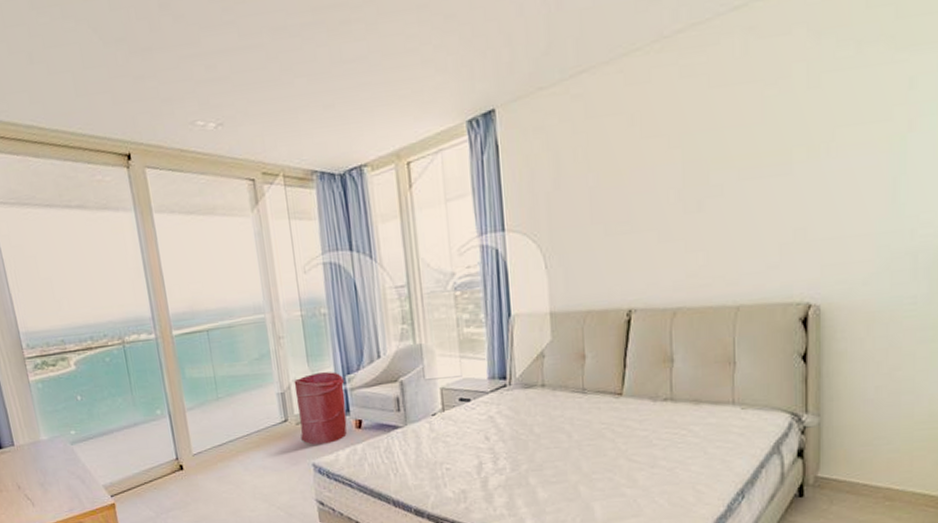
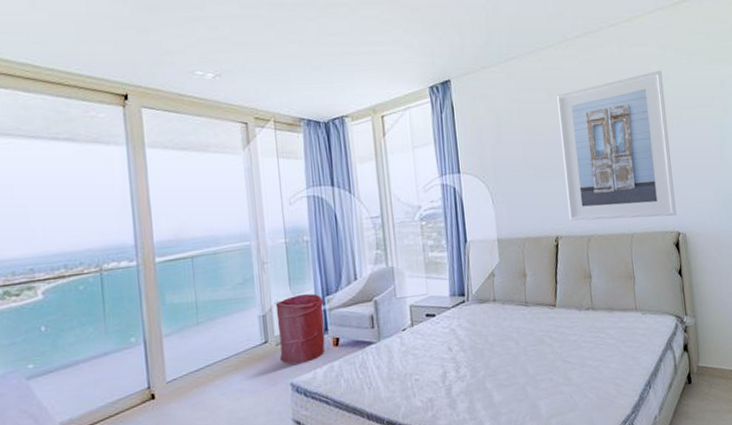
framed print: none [643,70,810,290] -> present [557,70,676,221]

